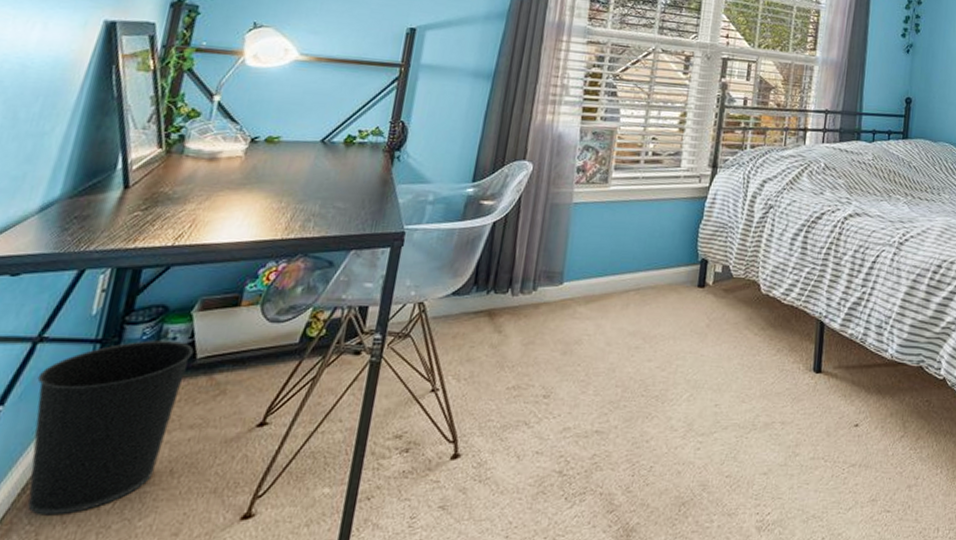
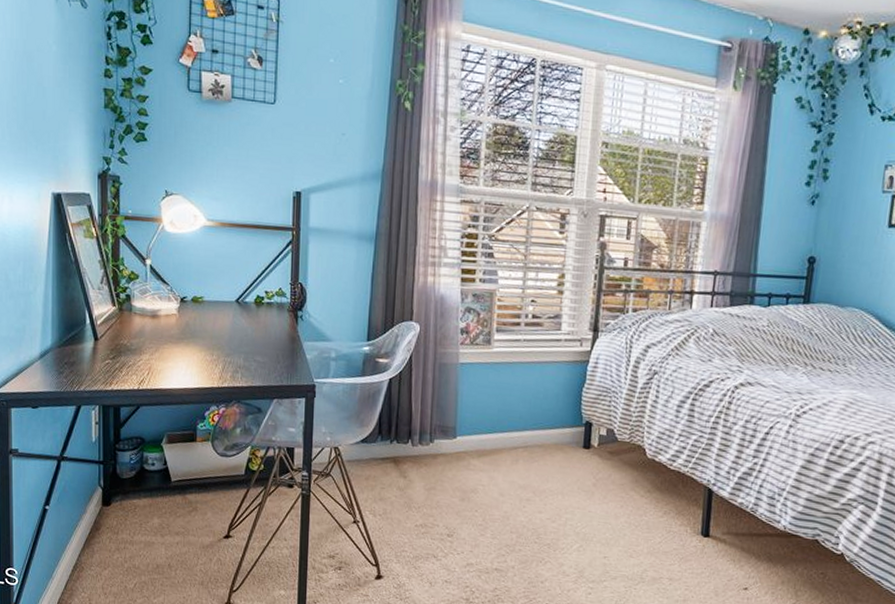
wastebasket: present [27,340,194,516] -> none [66,464,168,589]

